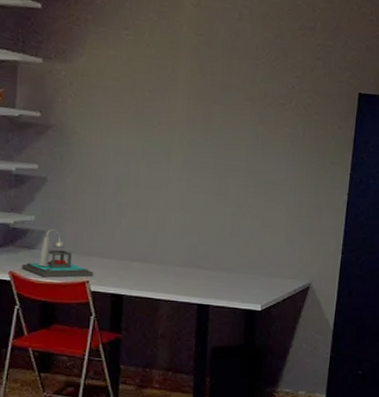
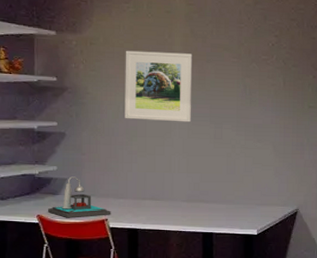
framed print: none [116,85,199,174] -> present [125,50,193,123]

